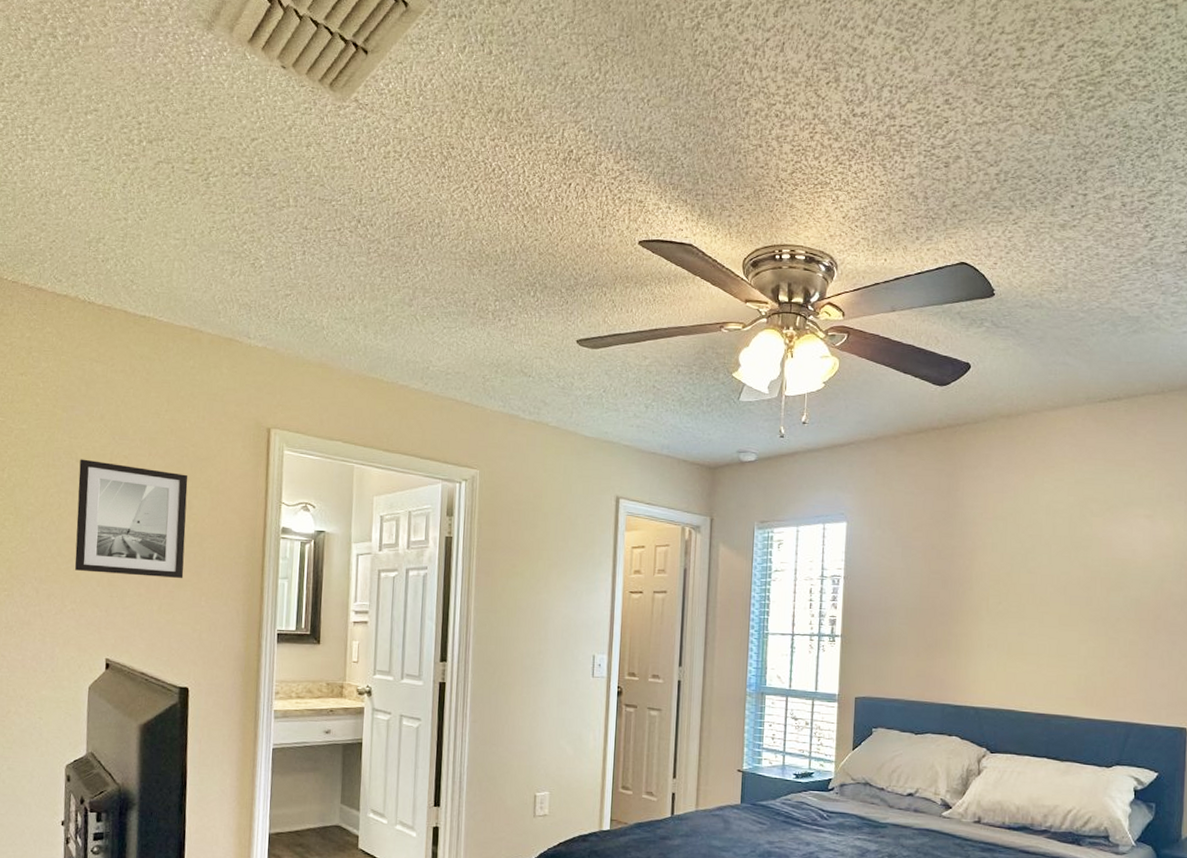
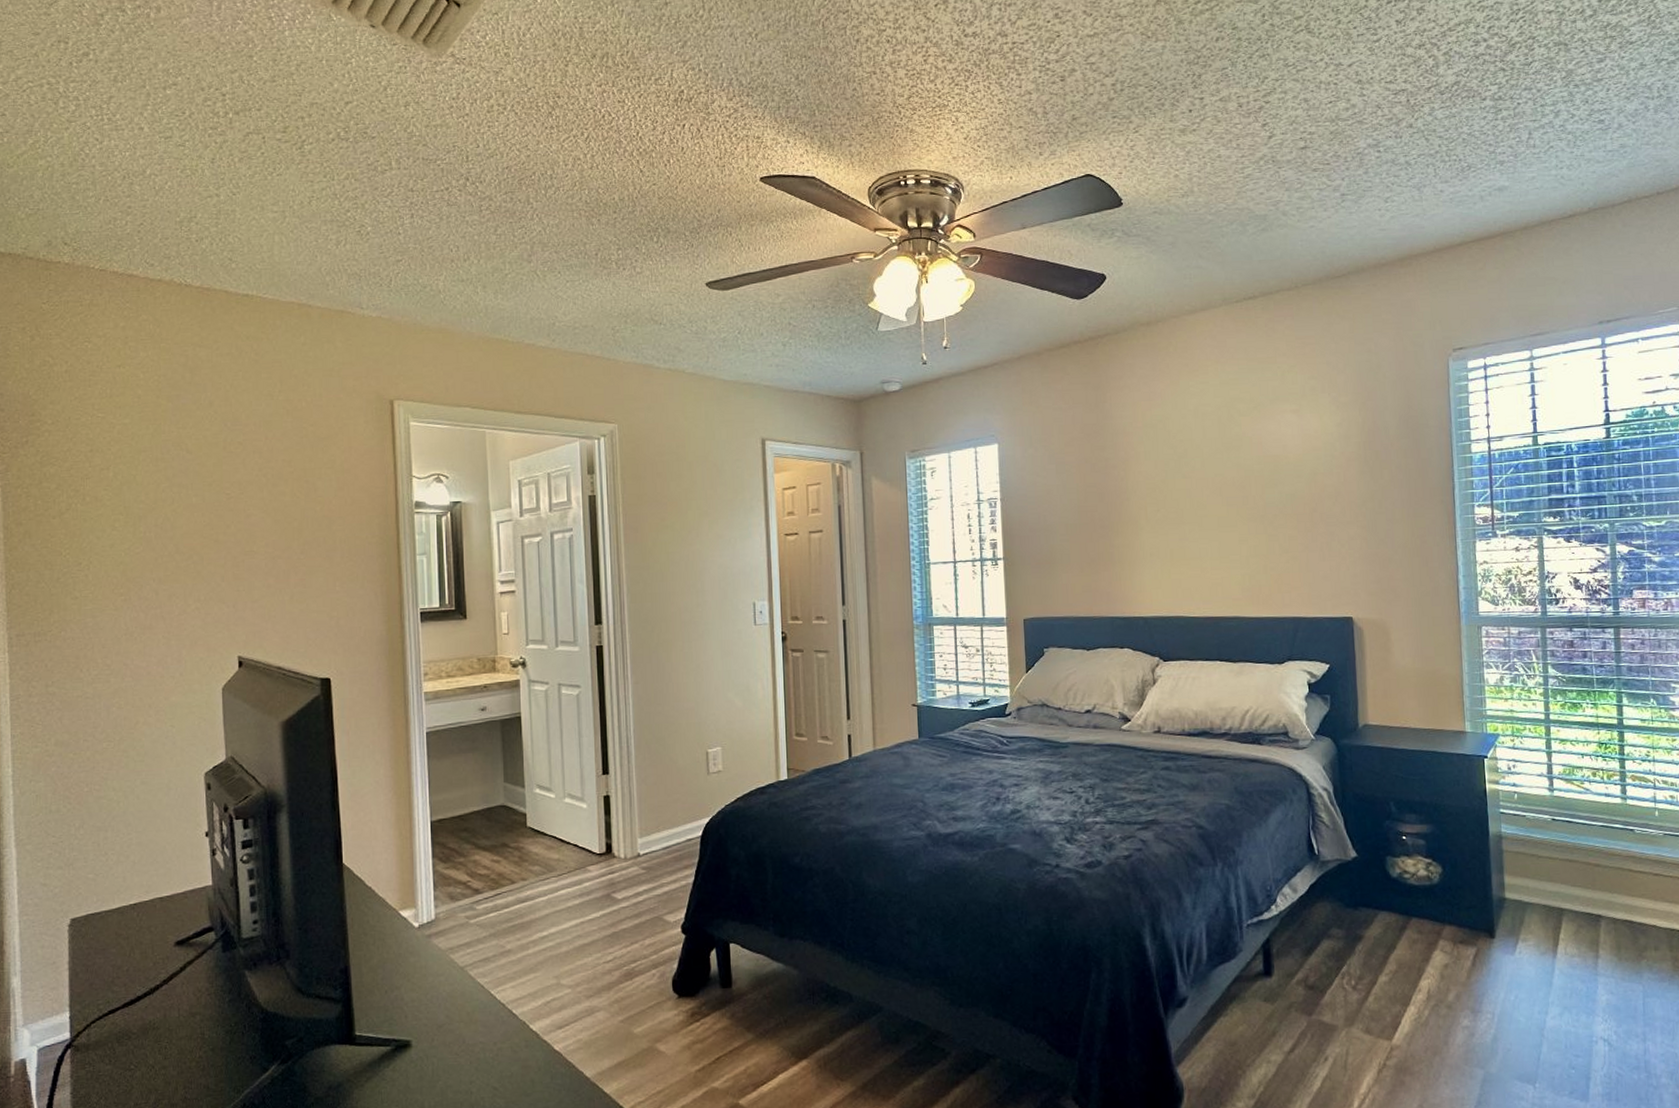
wall art: present [74,459,188,579] -> none [191,449,314,568]

